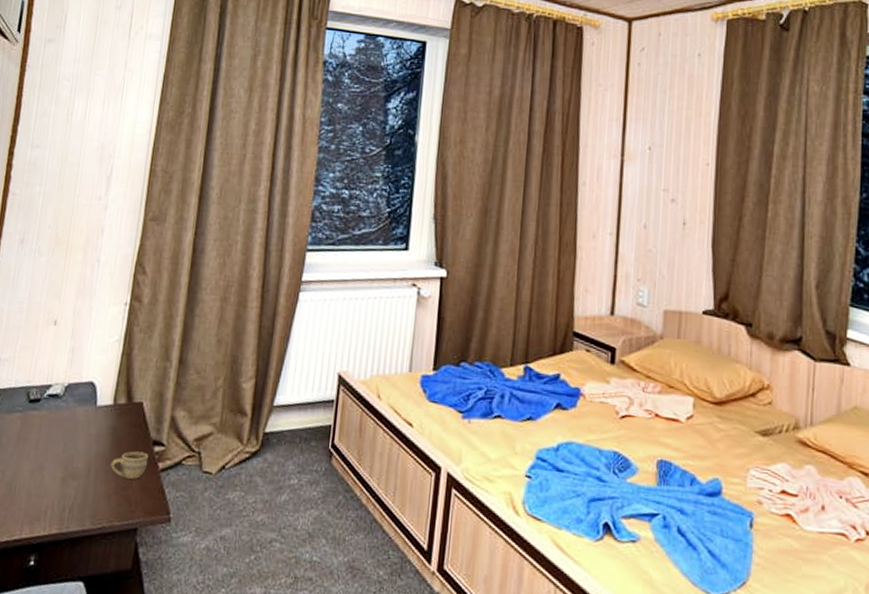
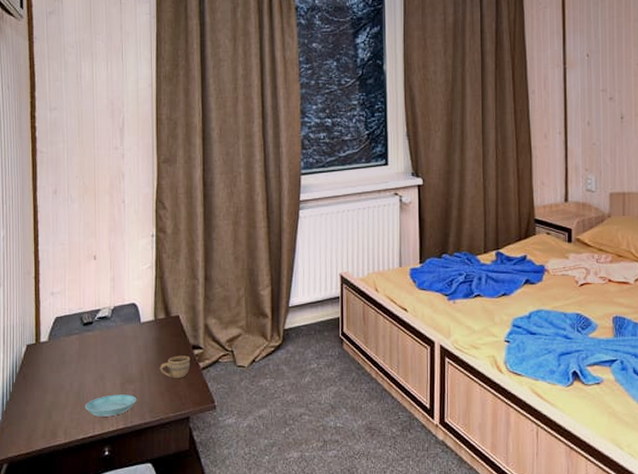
saucer: none [14,490,78,518] -> present [84,394,137,417]

